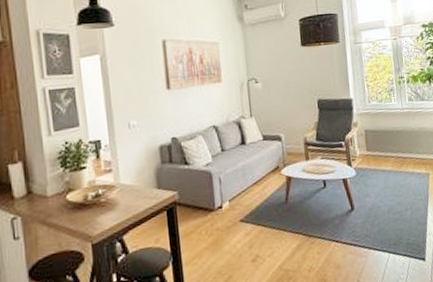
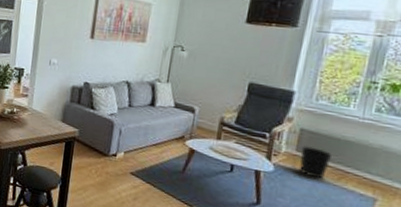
wastebasket: none [370,143,392,171] -> present [299,146,333,179]

